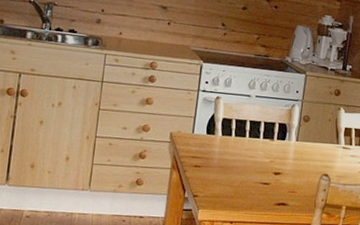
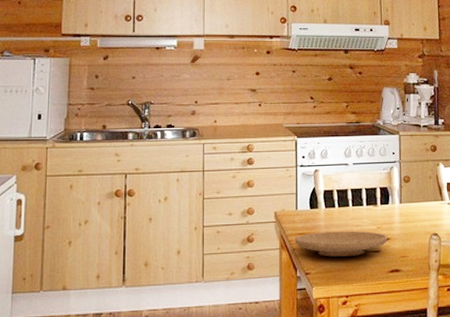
plate: none [187,157,280,185] -> present [294,231,388,257]

